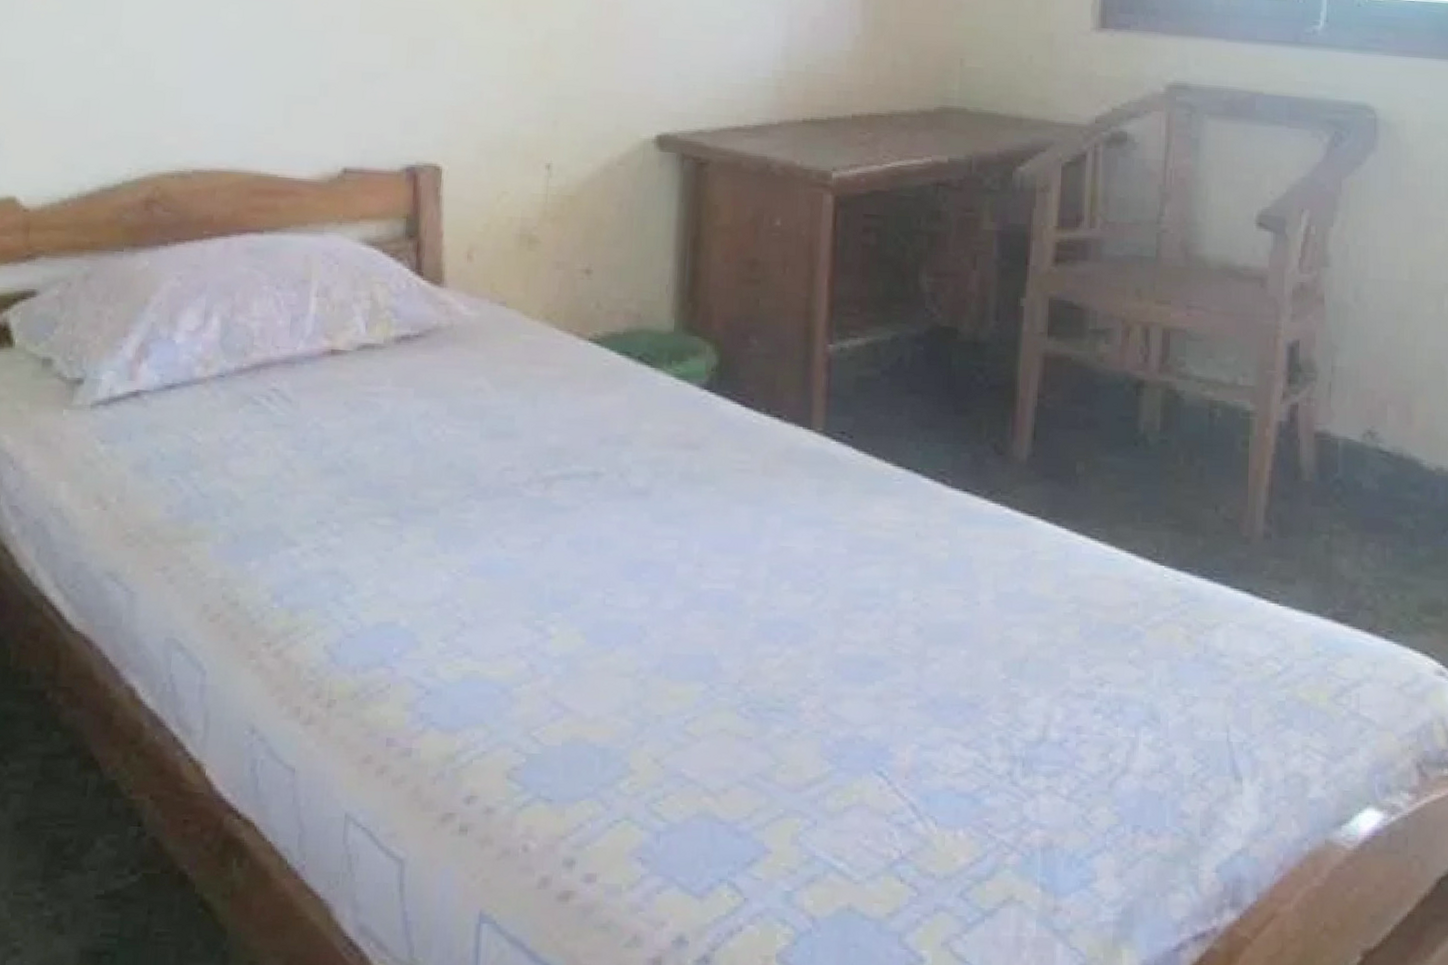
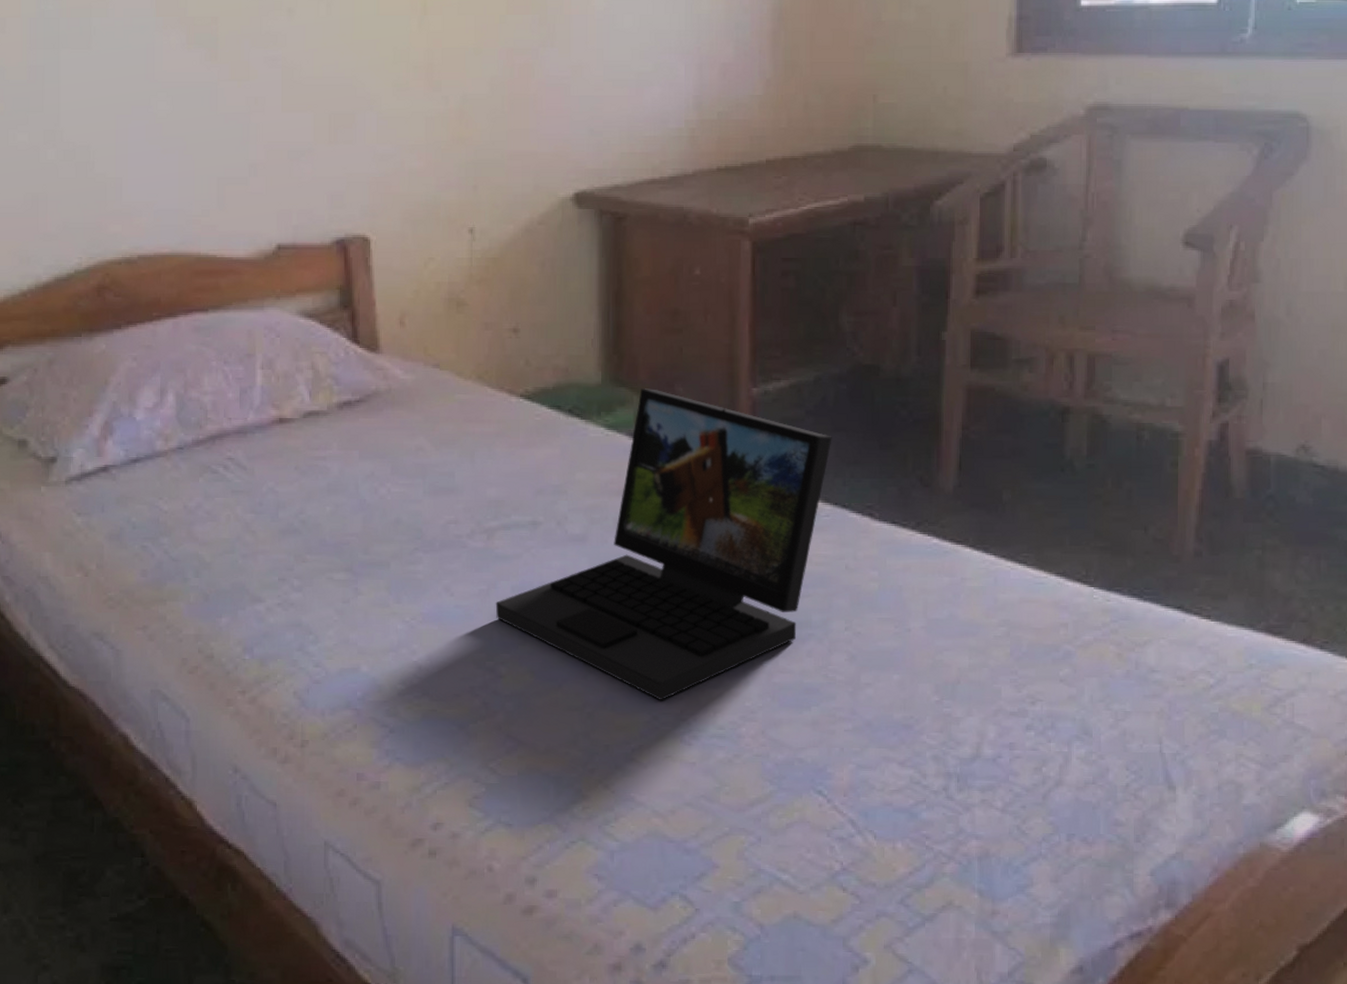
laptop: none [549,339,907,670] -> present [495,388,832,701]

